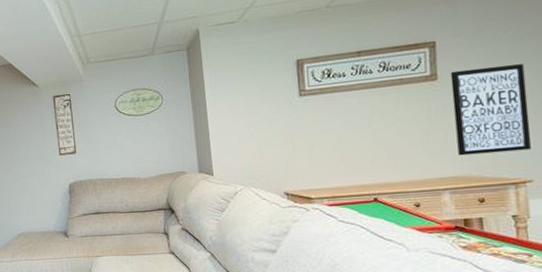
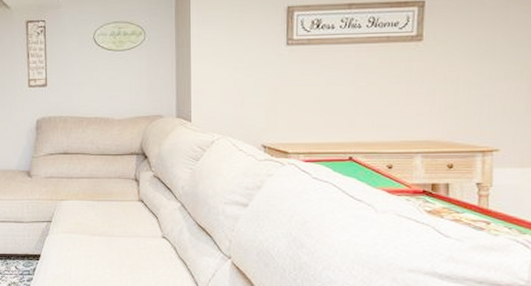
wall art: present [450,64,532,156] -> none [434,32,504,120]

